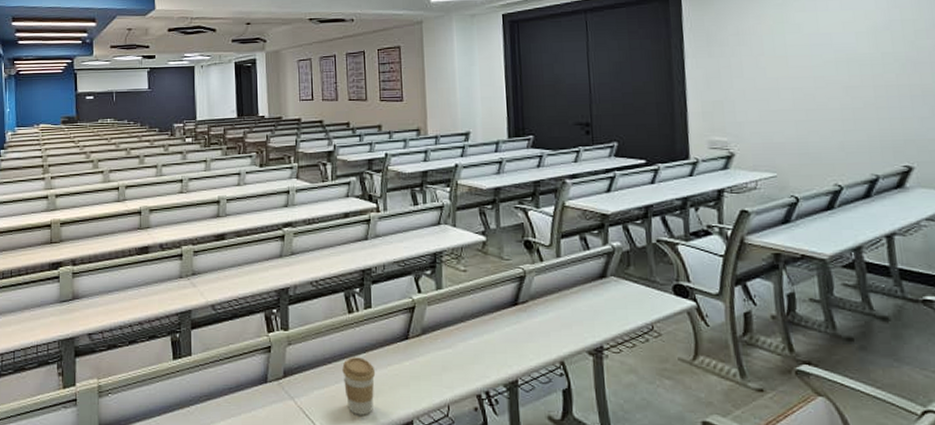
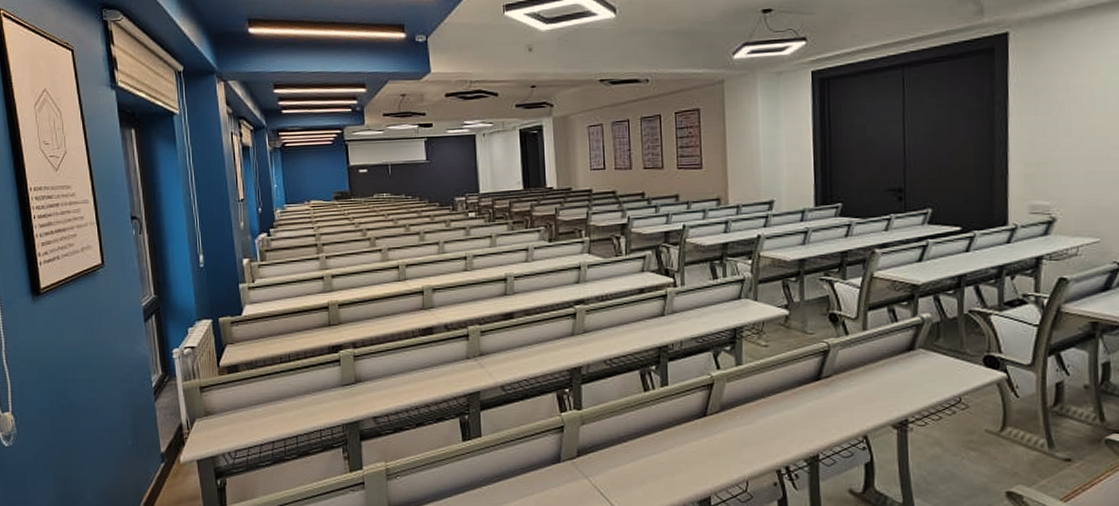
coffee cup: present [342,357,376,415] -> none [638,435,673,492]

